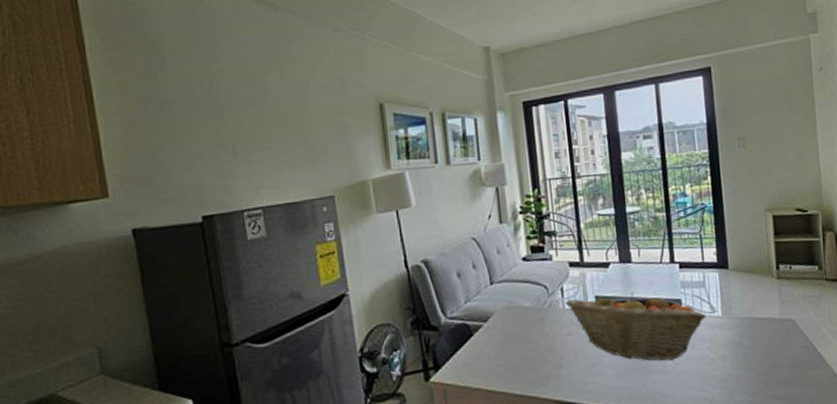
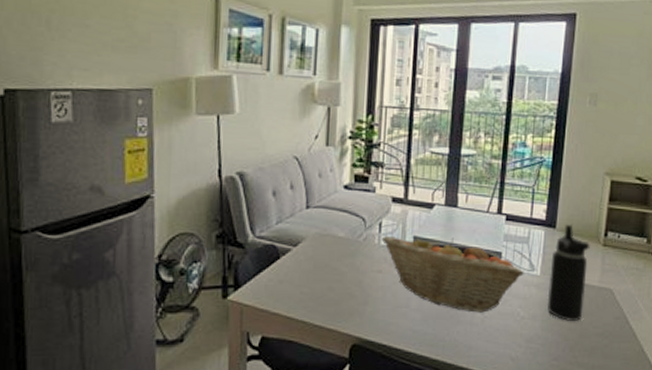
water bottle: none [730,263,770,357] -> present [547,225,590,321]

